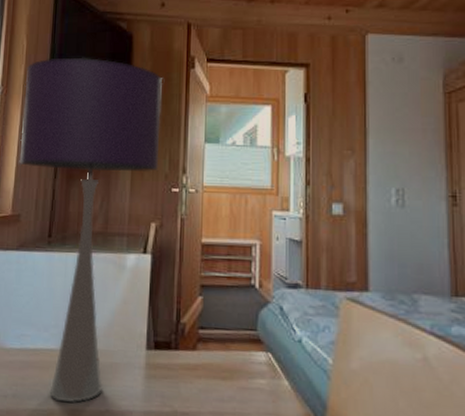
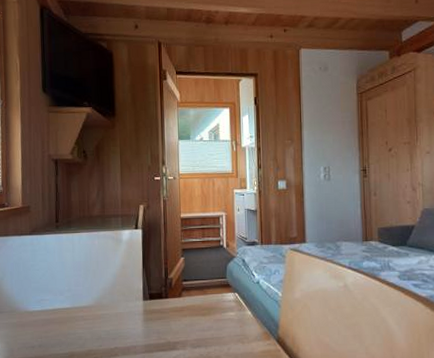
table lamp: present [19,57,162,403] -> none [21,73,143,345]

